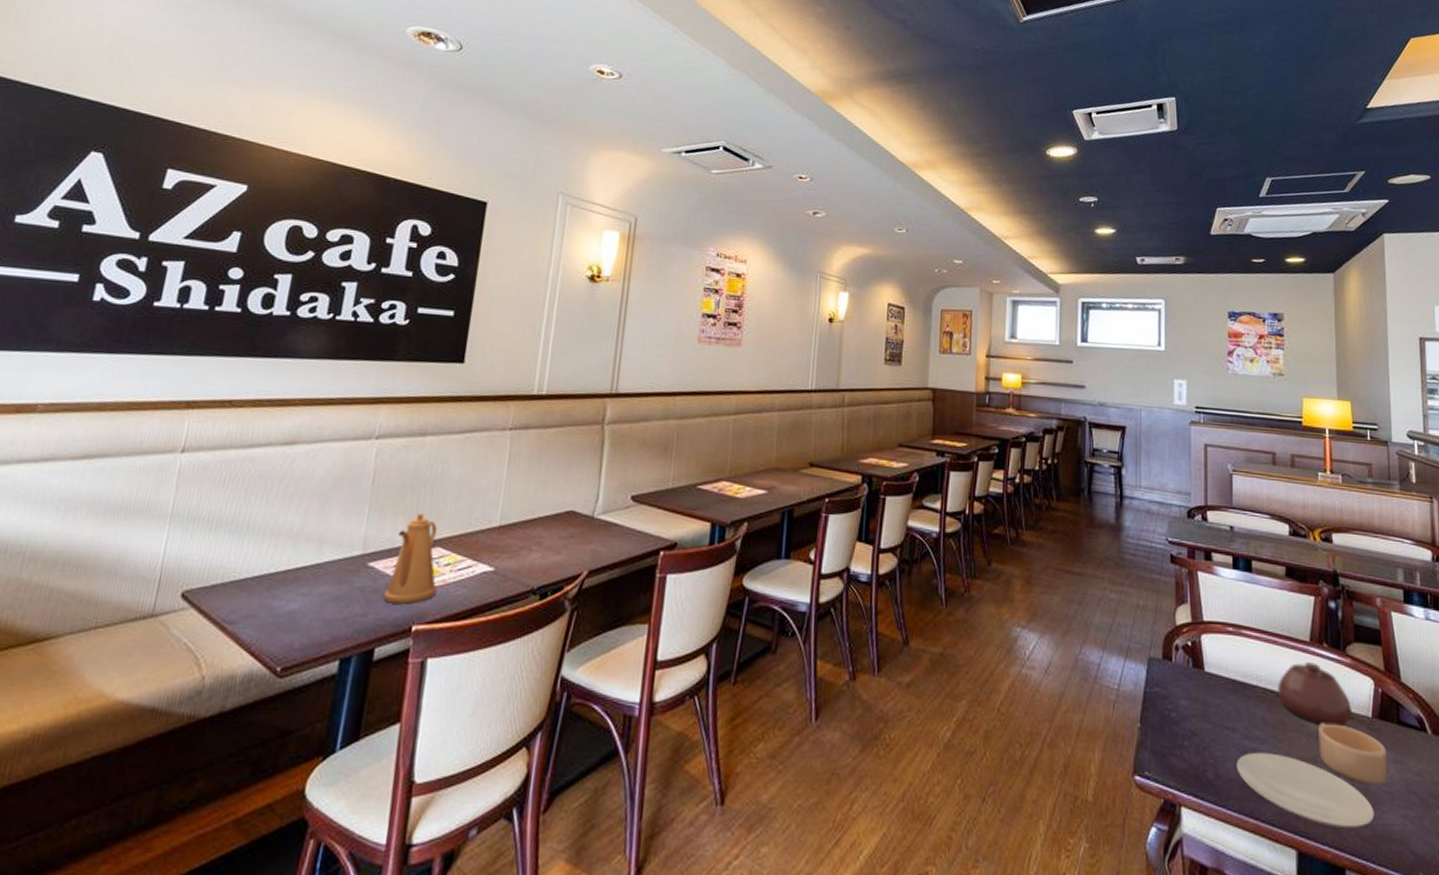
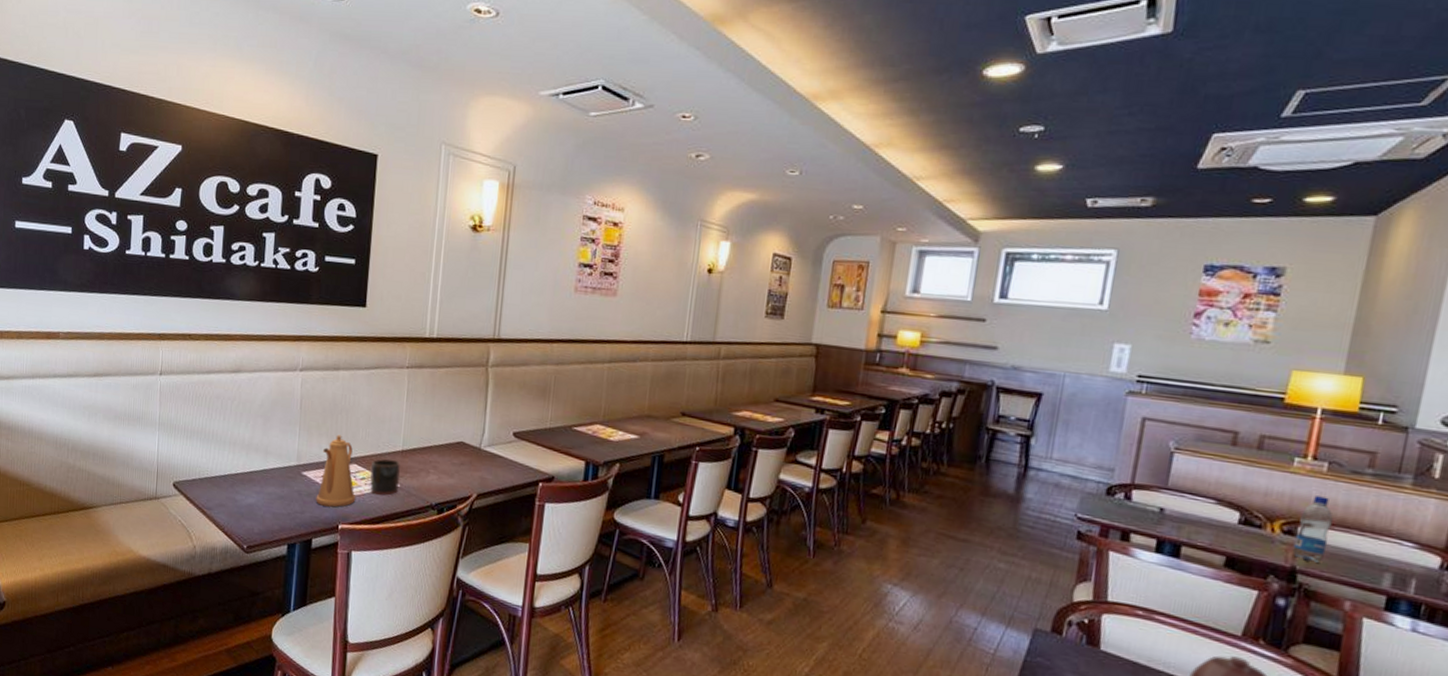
mug: none [456,537,497,583] -> present [370,458,401,495]
bottle: none [1331,505,1355,566] -> present [1292,496,1333,564]

